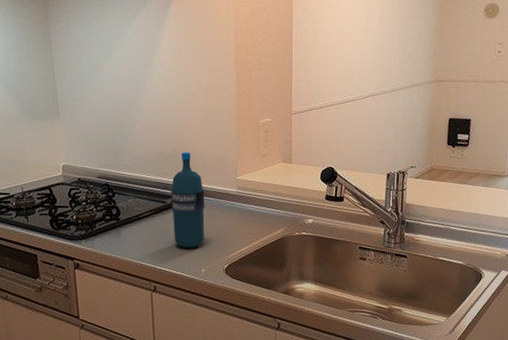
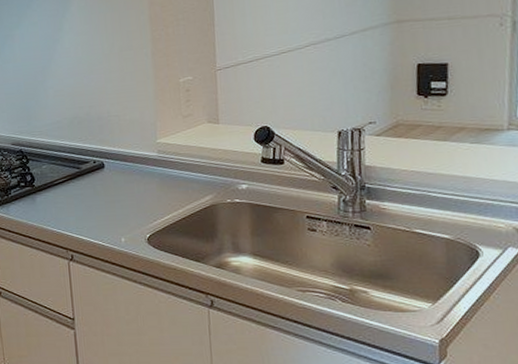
water bottle: present [170,152,205,248] -> none [85,116,123,216]

